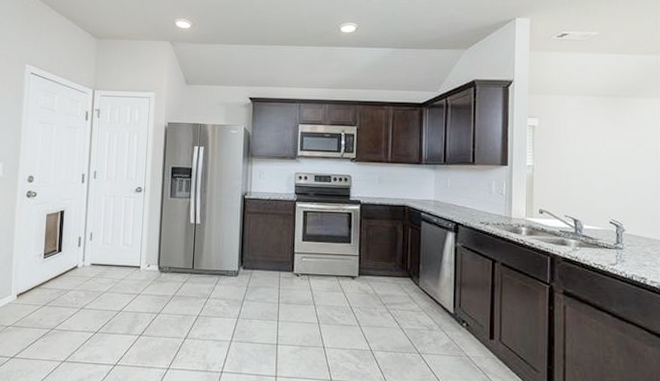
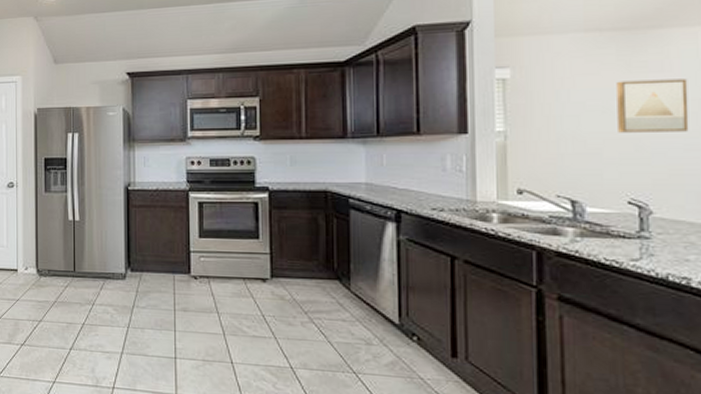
wall art: none [605,133,648,173] -> present [616,78,689,133]

